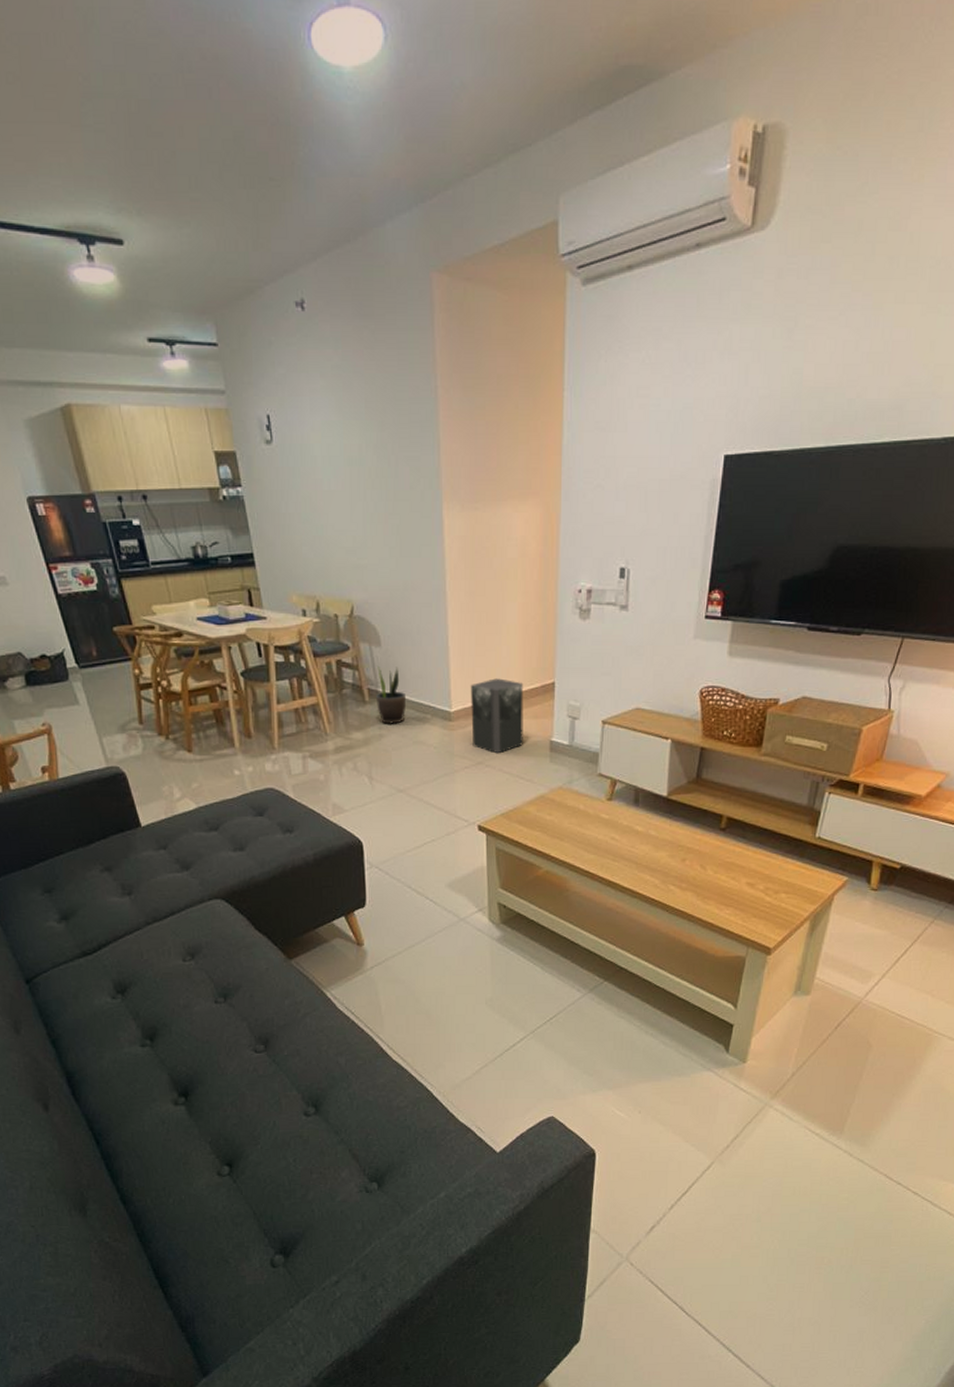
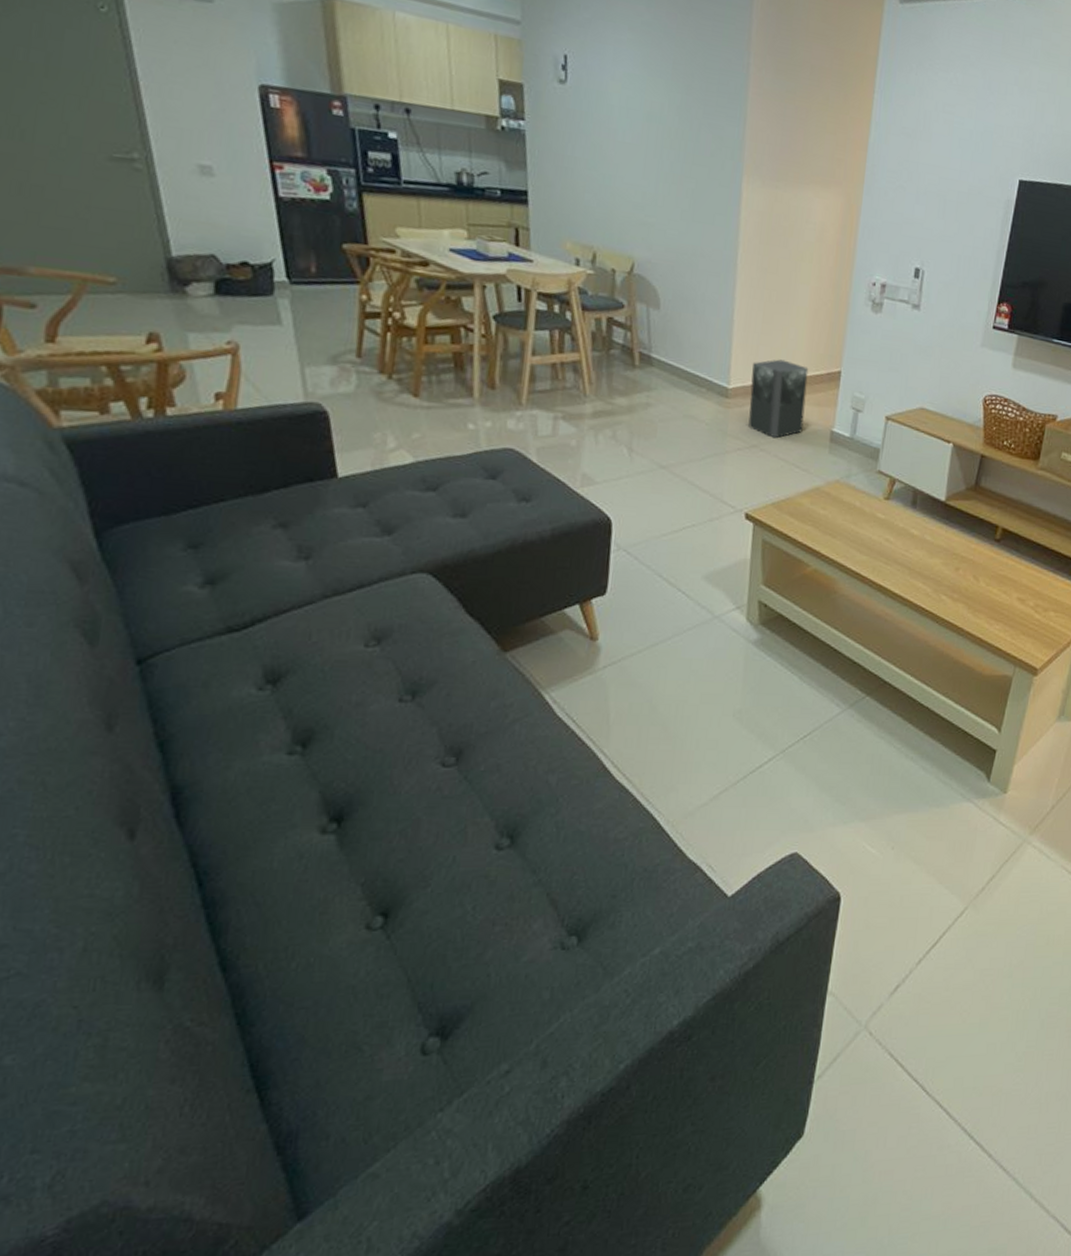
potted plant: present [376,665,406,724] -> none [647,329,681,394]

